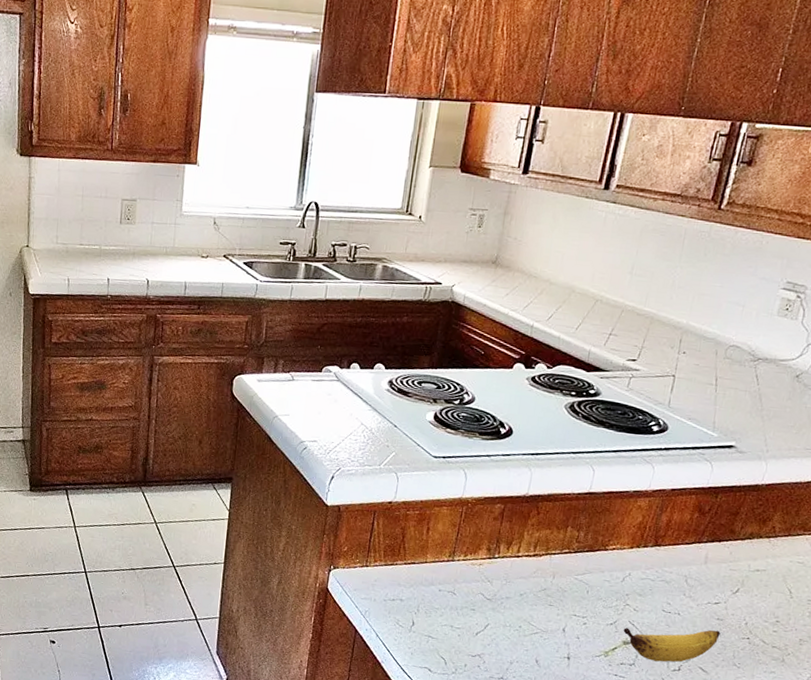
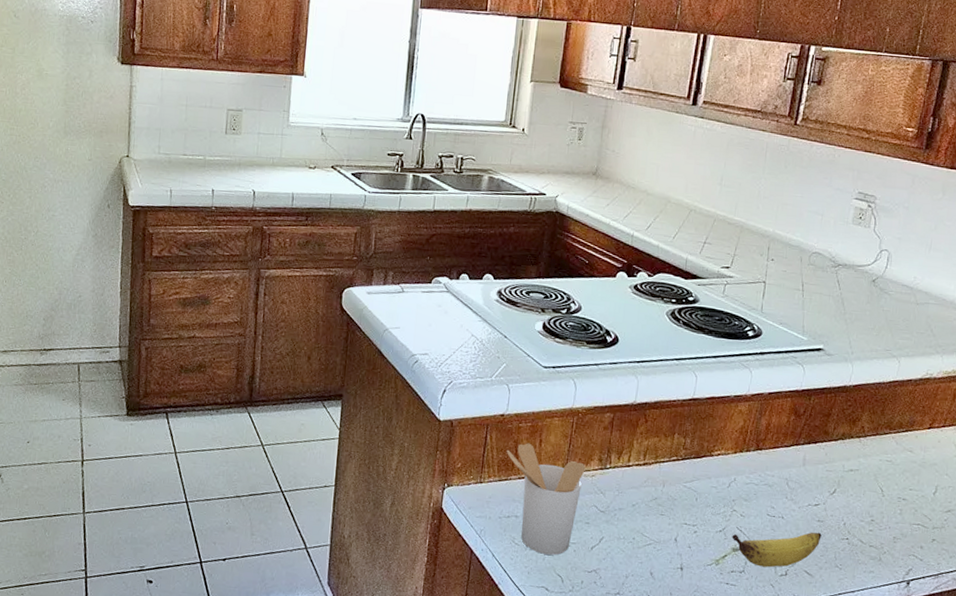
utensil holder: none [393,530,473,639] -> present [506,443,586,555]

